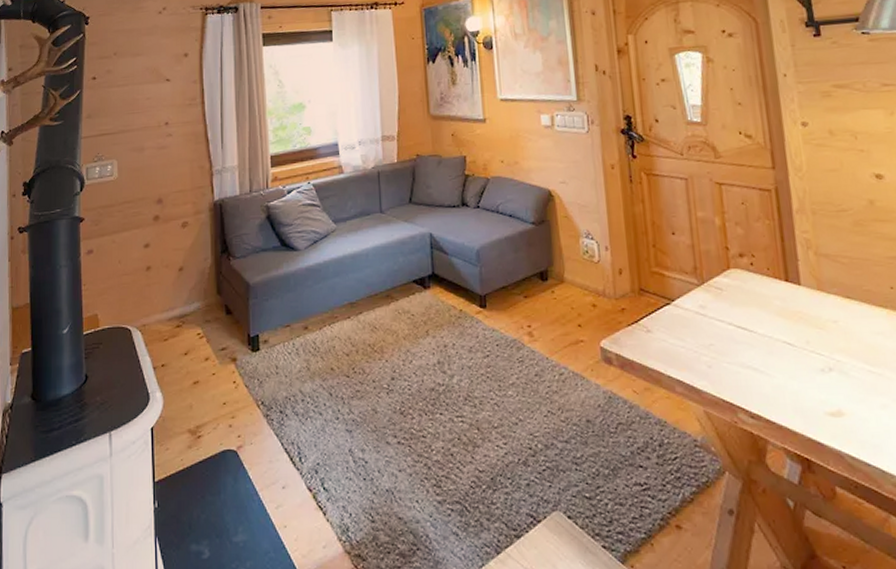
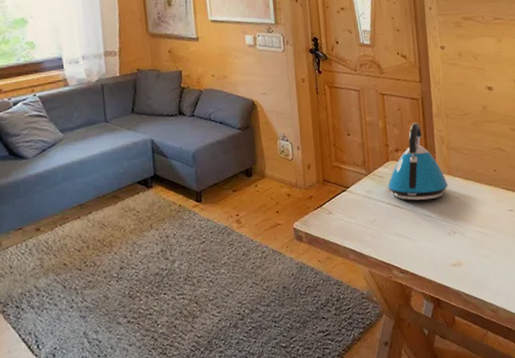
kettle: none [728,219,819,323] -> present [387,122,448,201]

